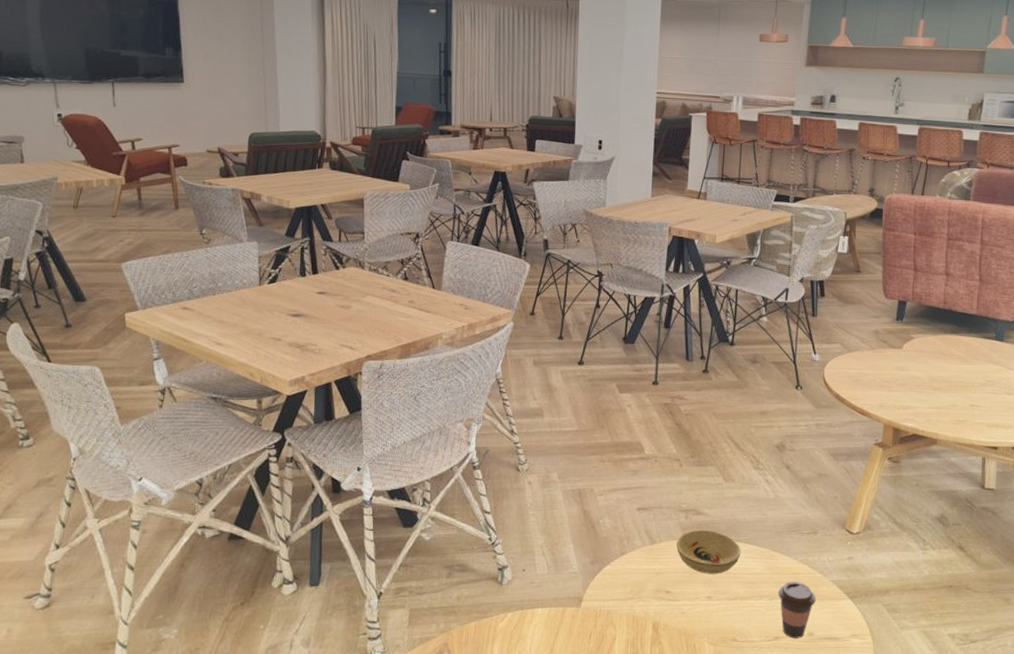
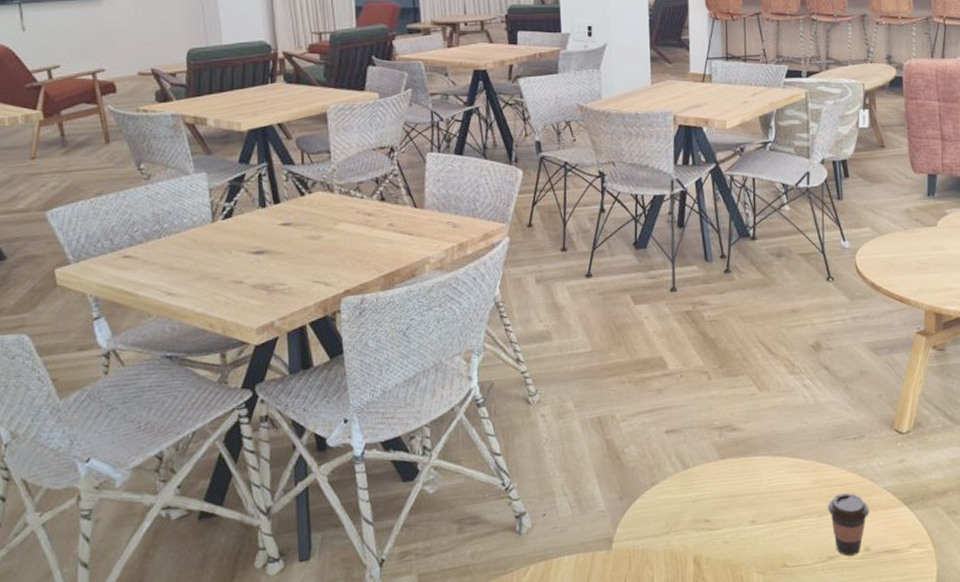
bowl: present [677,529,741,574] -> none [712,446,784,496]

